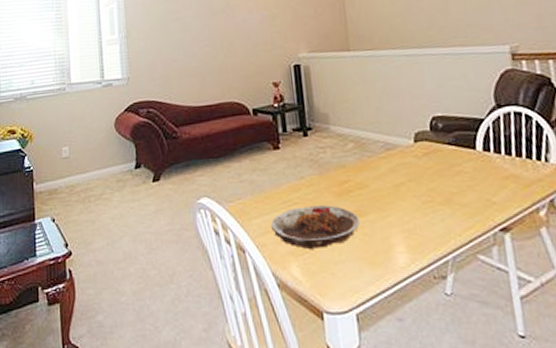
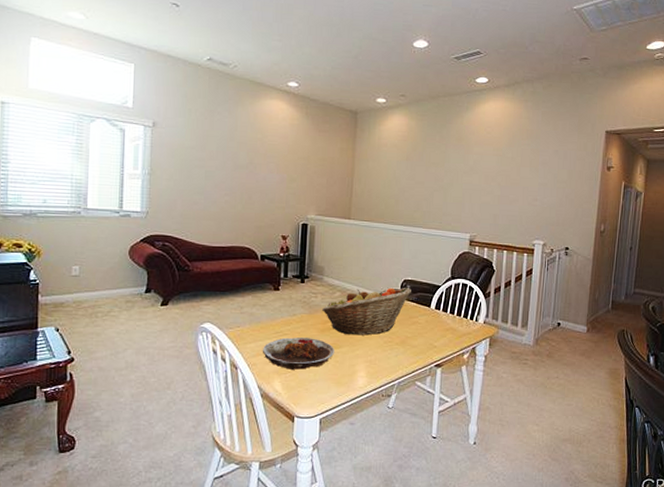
fruit basket: none [335,125,446,198] -> present [322,287,411,336]

